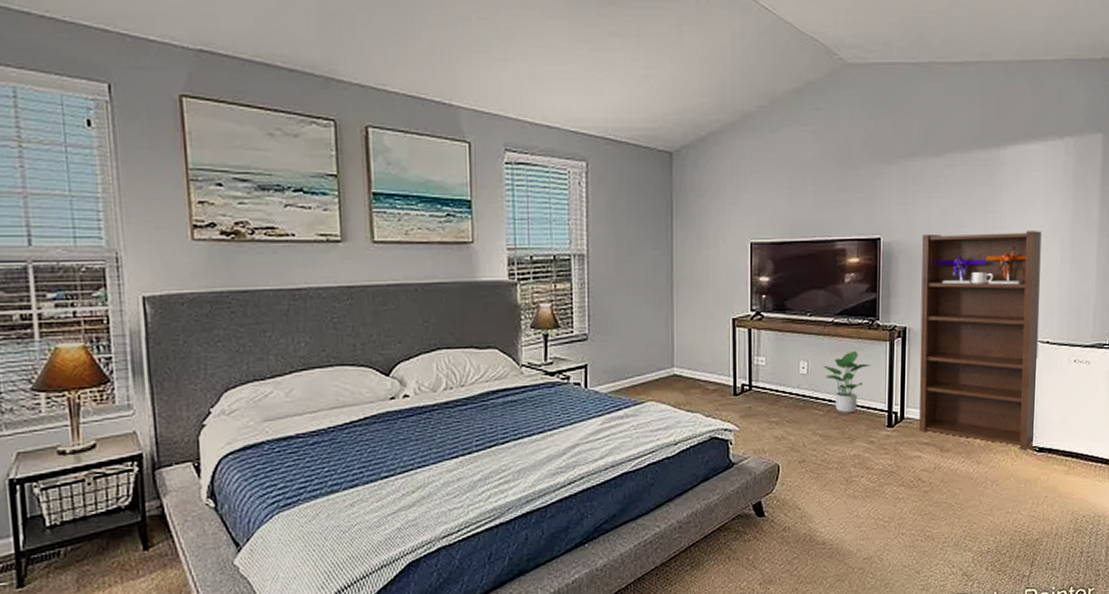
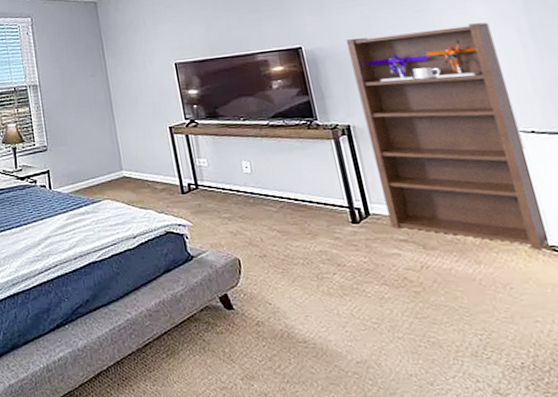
potted plant: present [823,350,871,413] -> none [267,149,319,209]

